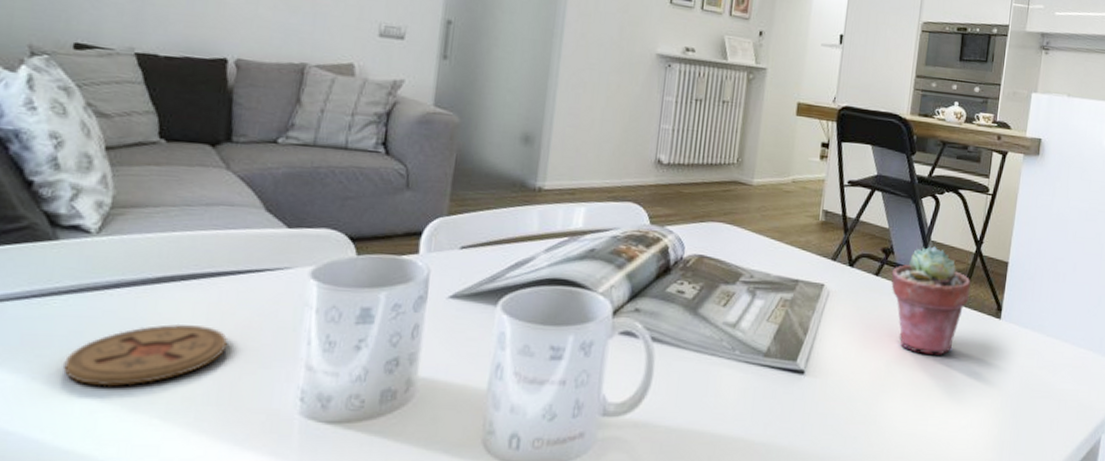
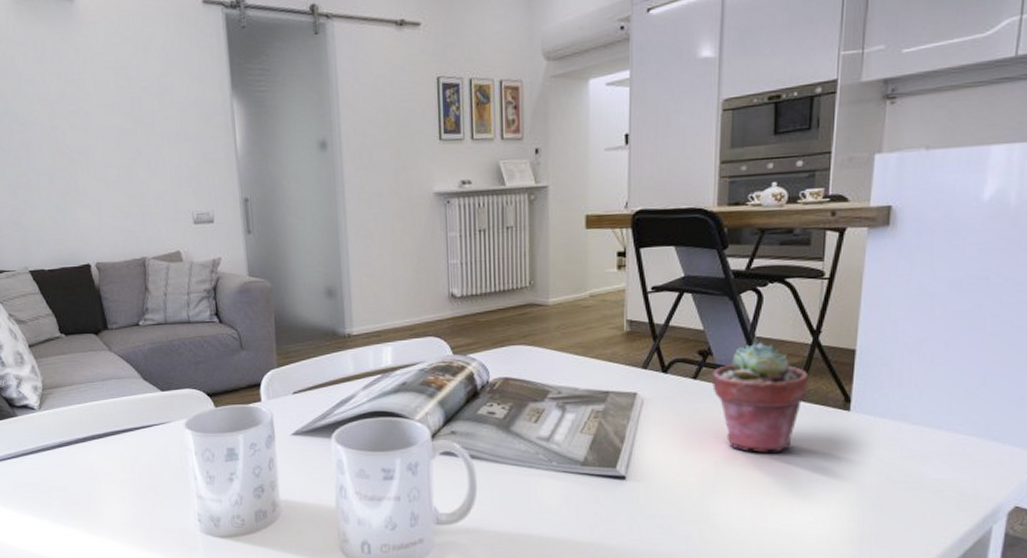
coaster: present [63,324,229,387] -> none [42,470,140,517]

